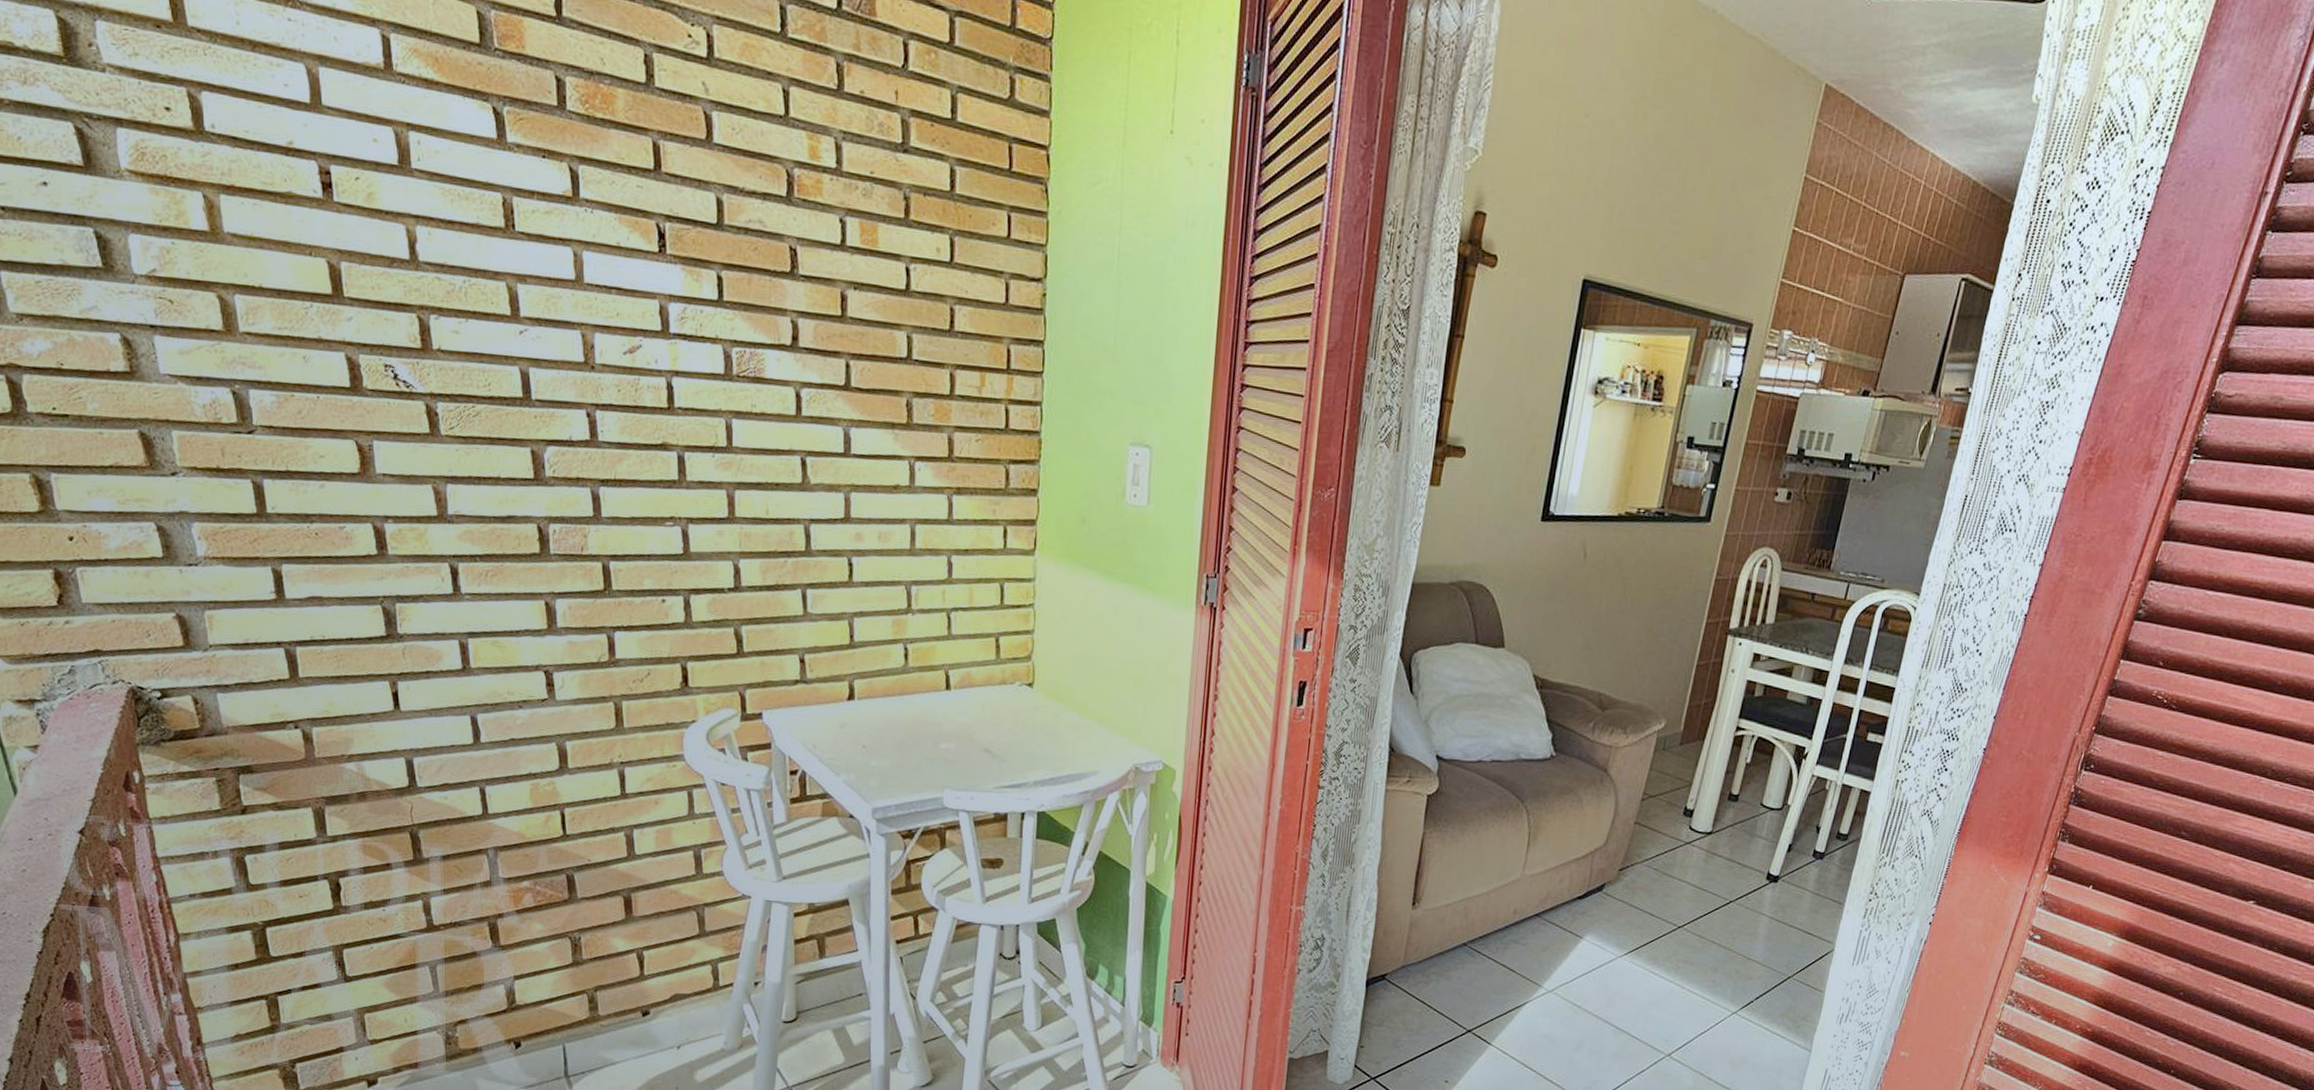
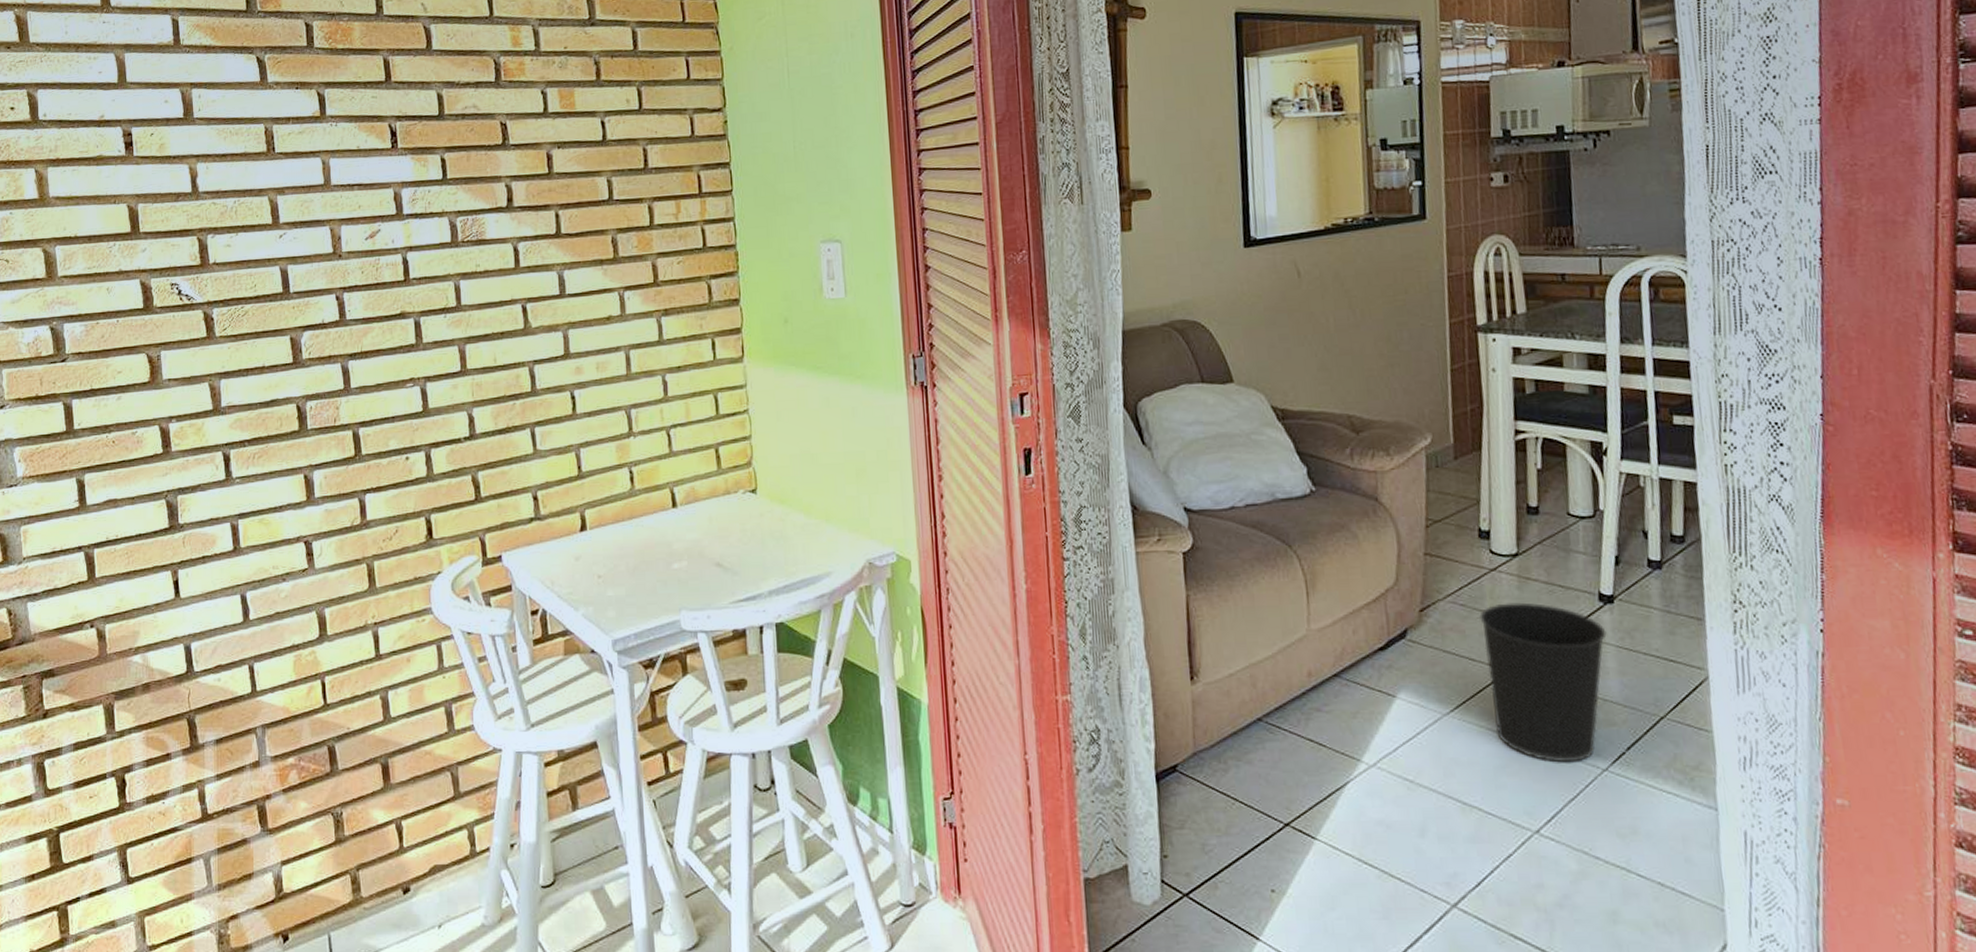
wastebasket: none [1657,872,1765,1005] -> present [1479,602,1607,763]

